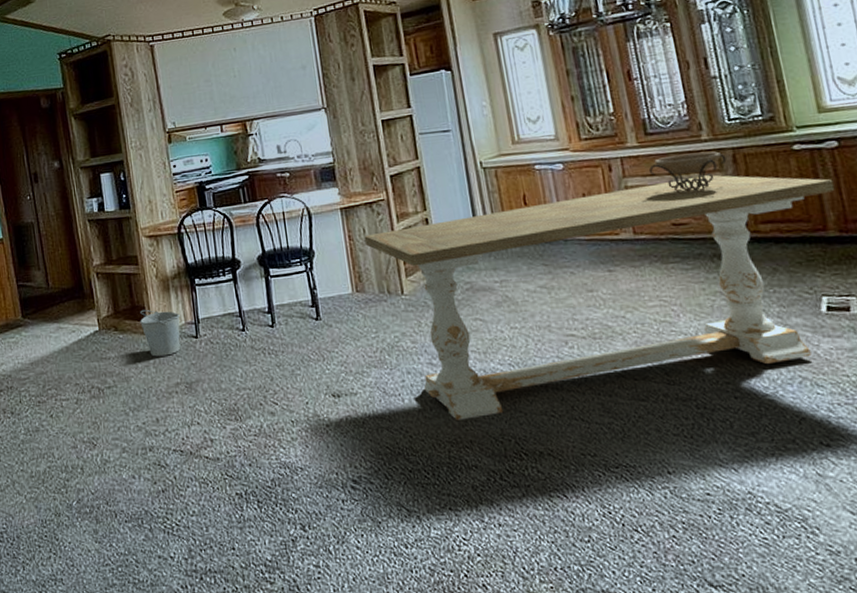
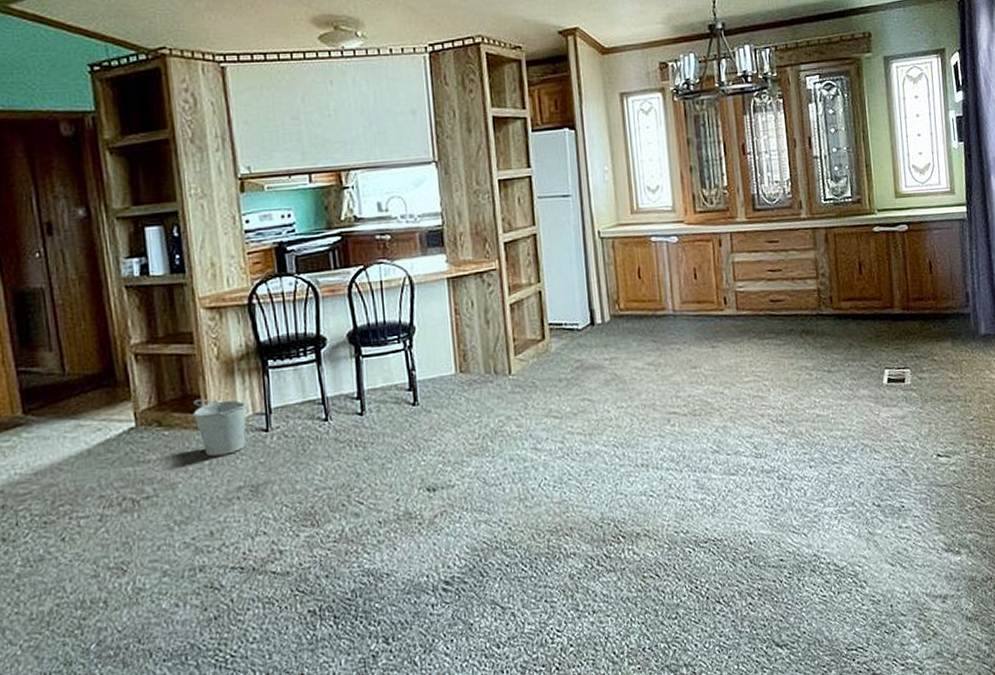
dining table: present [364,175,835,420] -> none [472,253,902,507]
decorative bowl: present [648,151,727,193] -> none [754,230,820,270]

